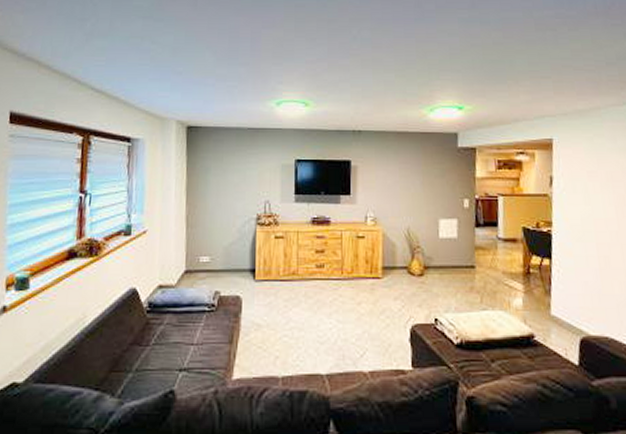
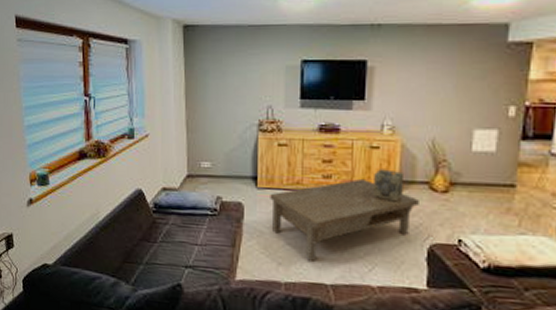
coffee table: none [267,266,400,351] -> present [270,178,419,261]
decorative cube: none [360,256,387,285] -> present [372,169,405,201]

